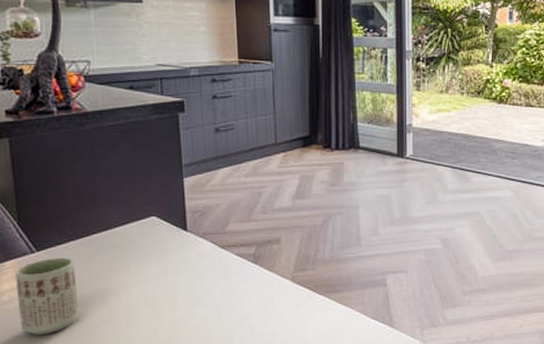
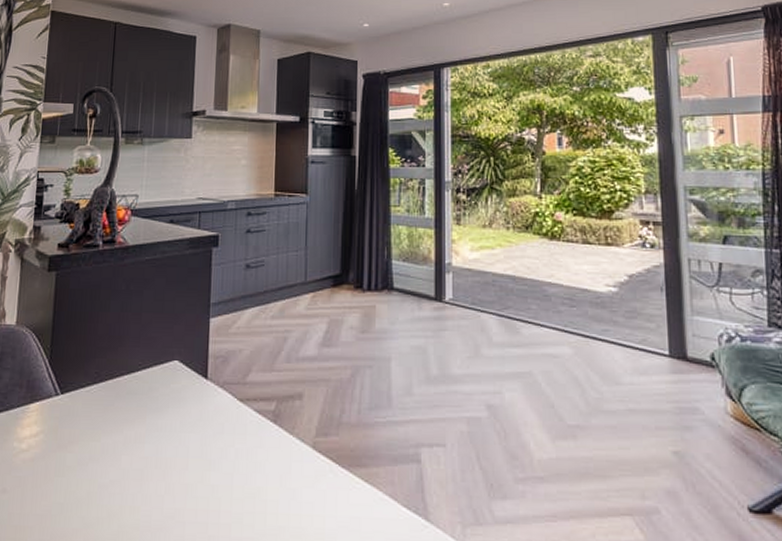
cup: present [15,257,79,335] -> none [32,402,94,493]

